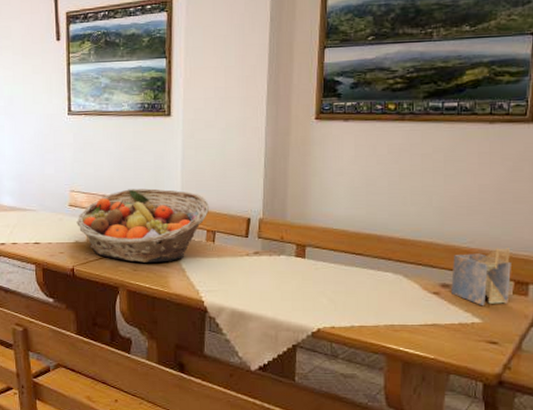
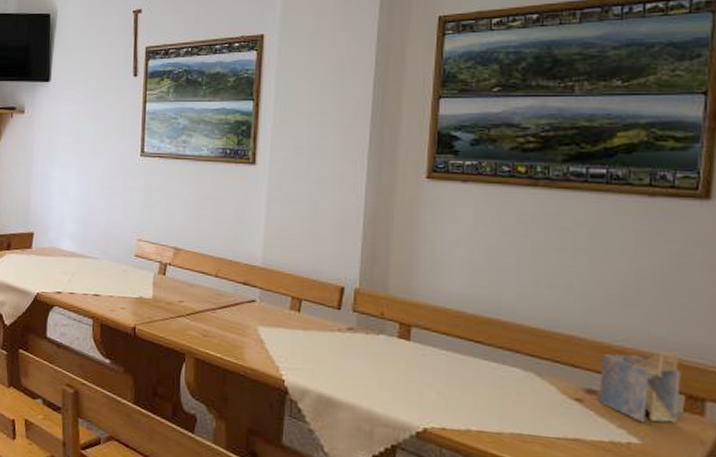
fruit basket: present [77,188,210,263] -> none [142,242,296,330]

